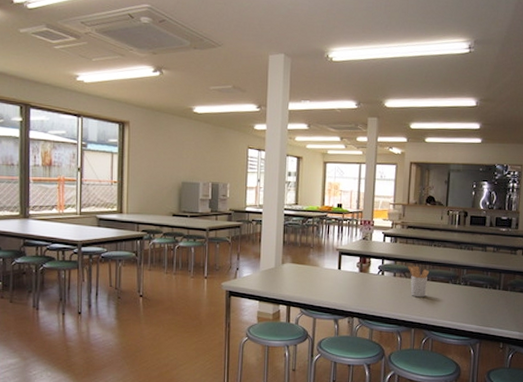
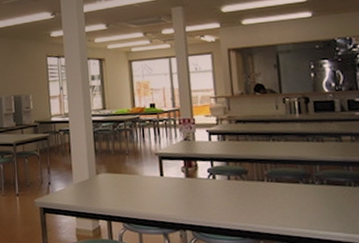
utensil holder: present [407,265,430,298] -> none [243,165,272,203]

